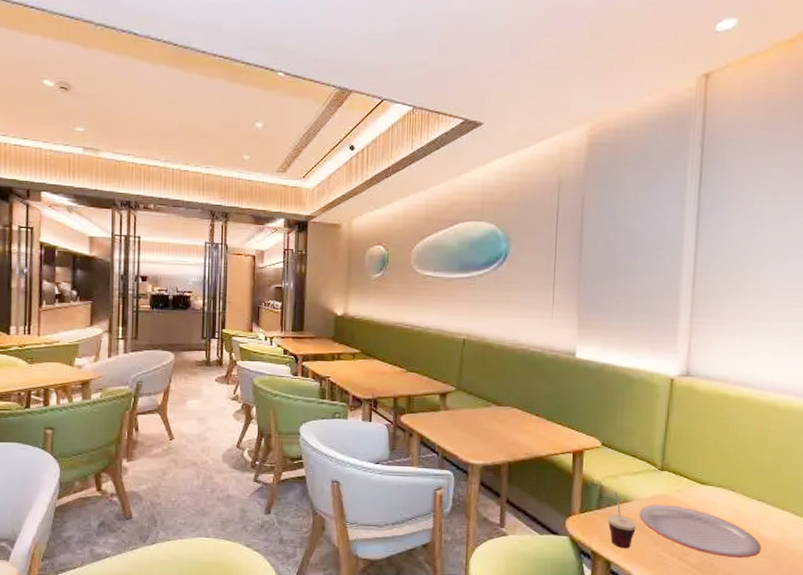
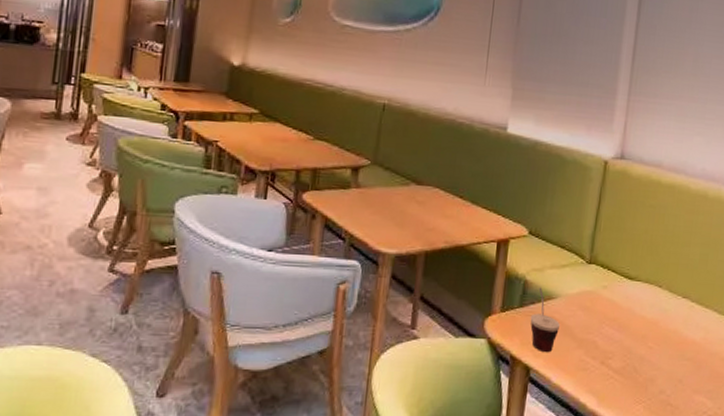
plate: present [639,504,761,558] -> none [563,301,684,361]

